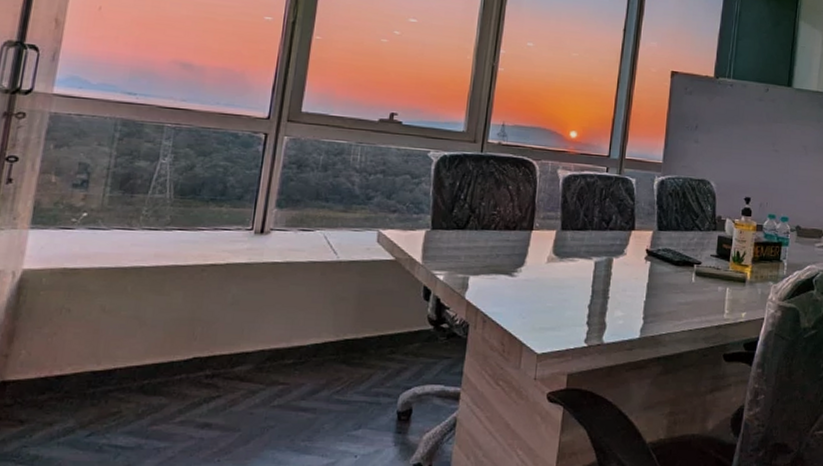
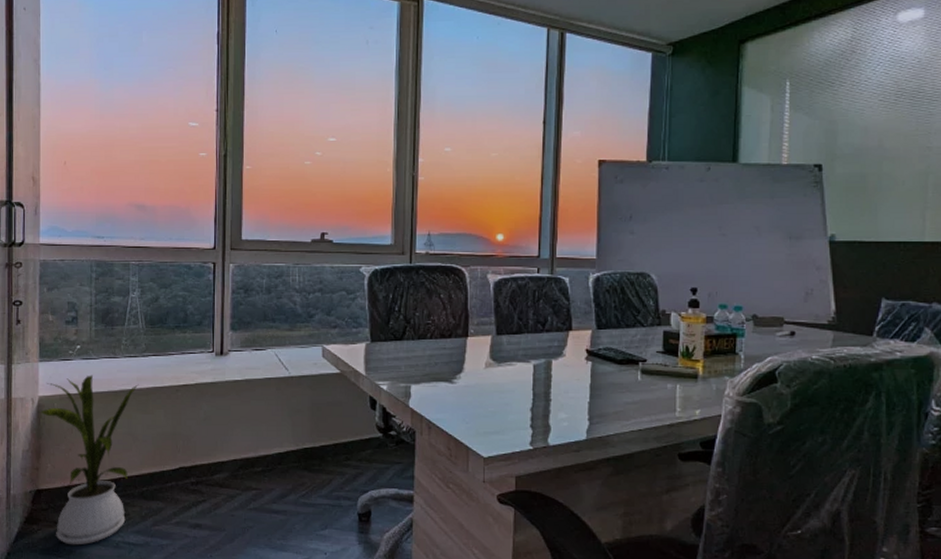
house plant: none [19,247,156,449] -> present [40,375,139,545]

